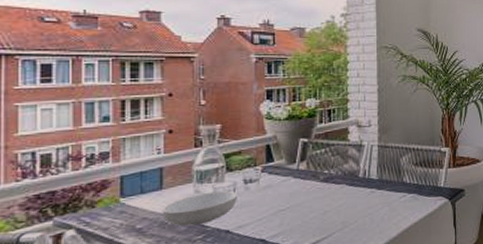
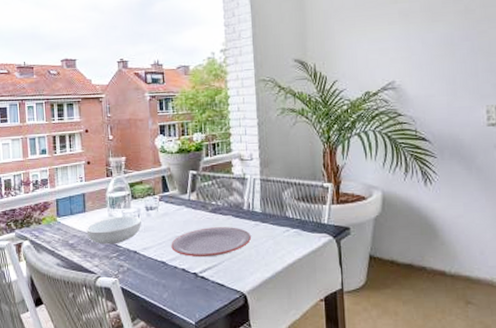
plate: none [273,196,365,232] -> present [171,227,251,258]

